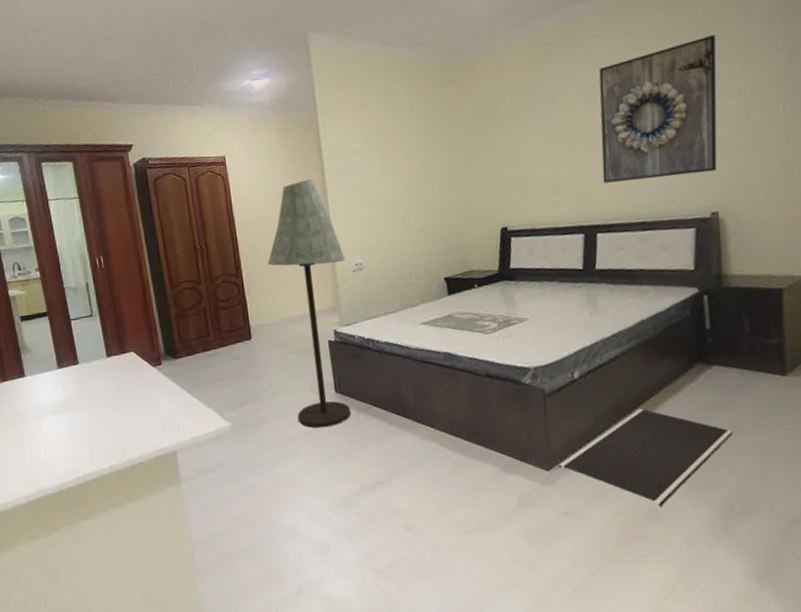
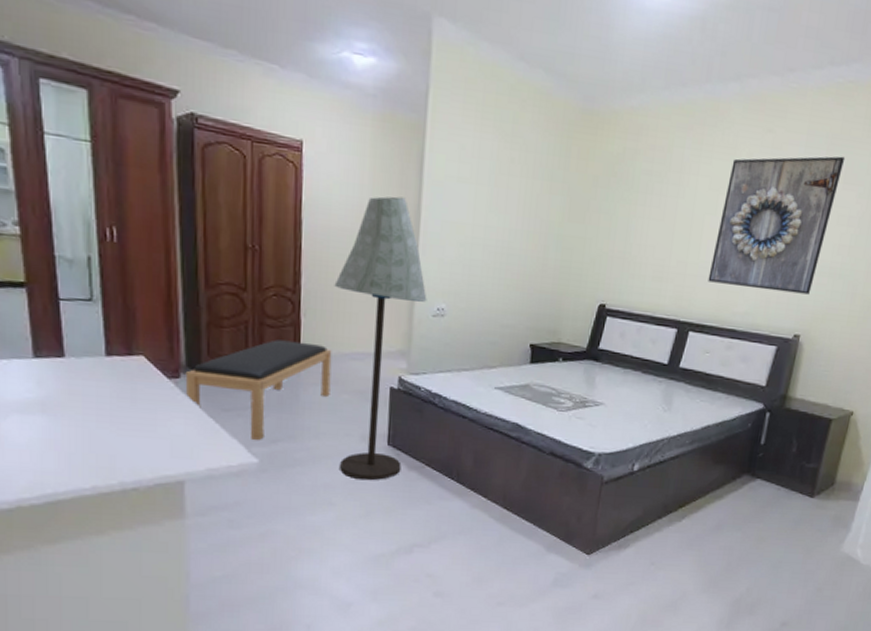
bench: none [165,315,279,407] -> present [185,339,332,440]
door mat: present [559,408,734,506] -> none [599,508,758,599]

